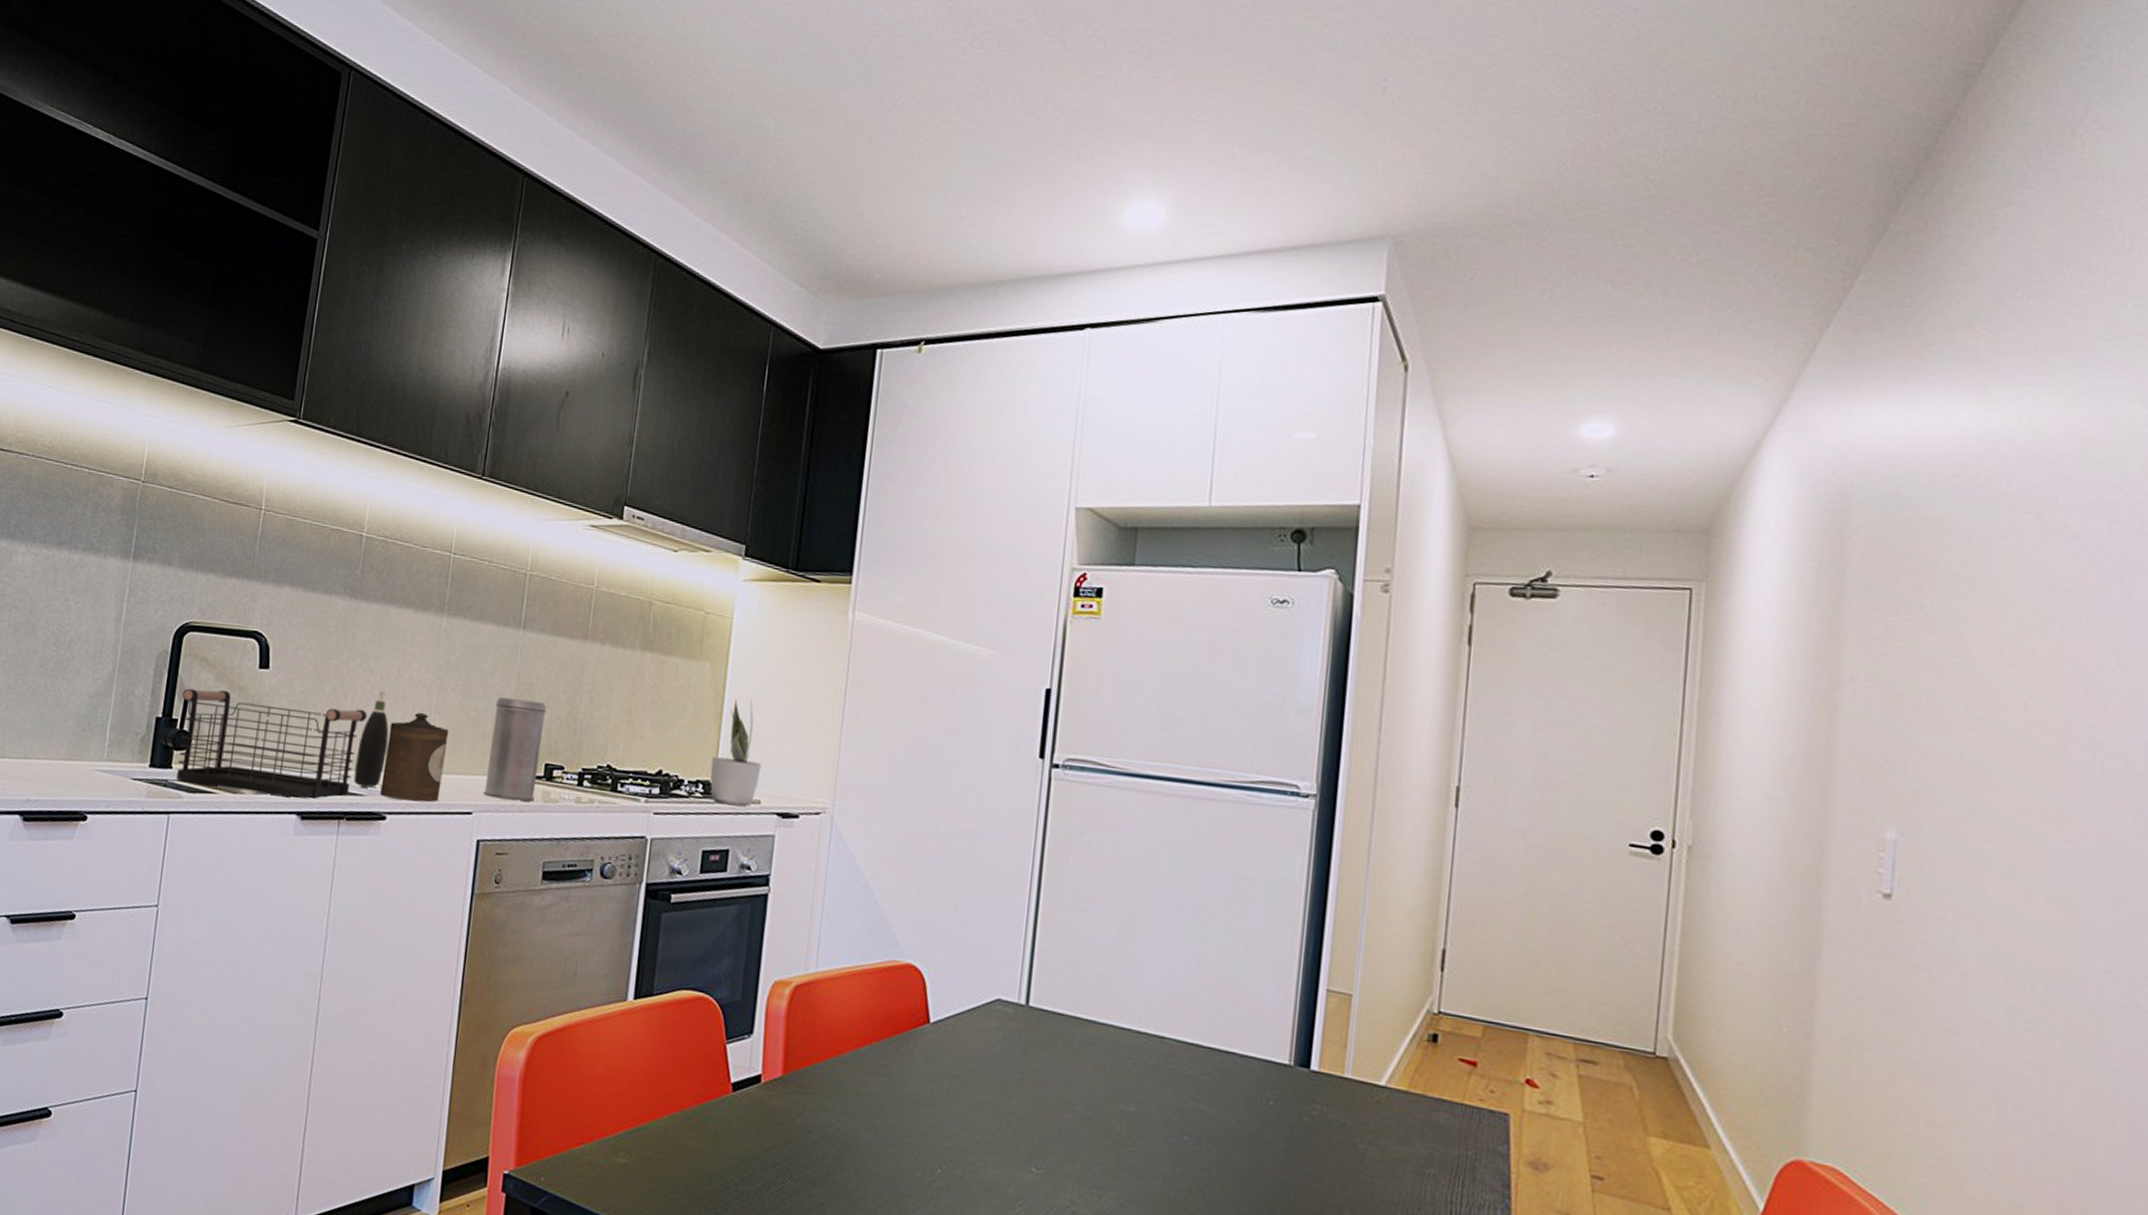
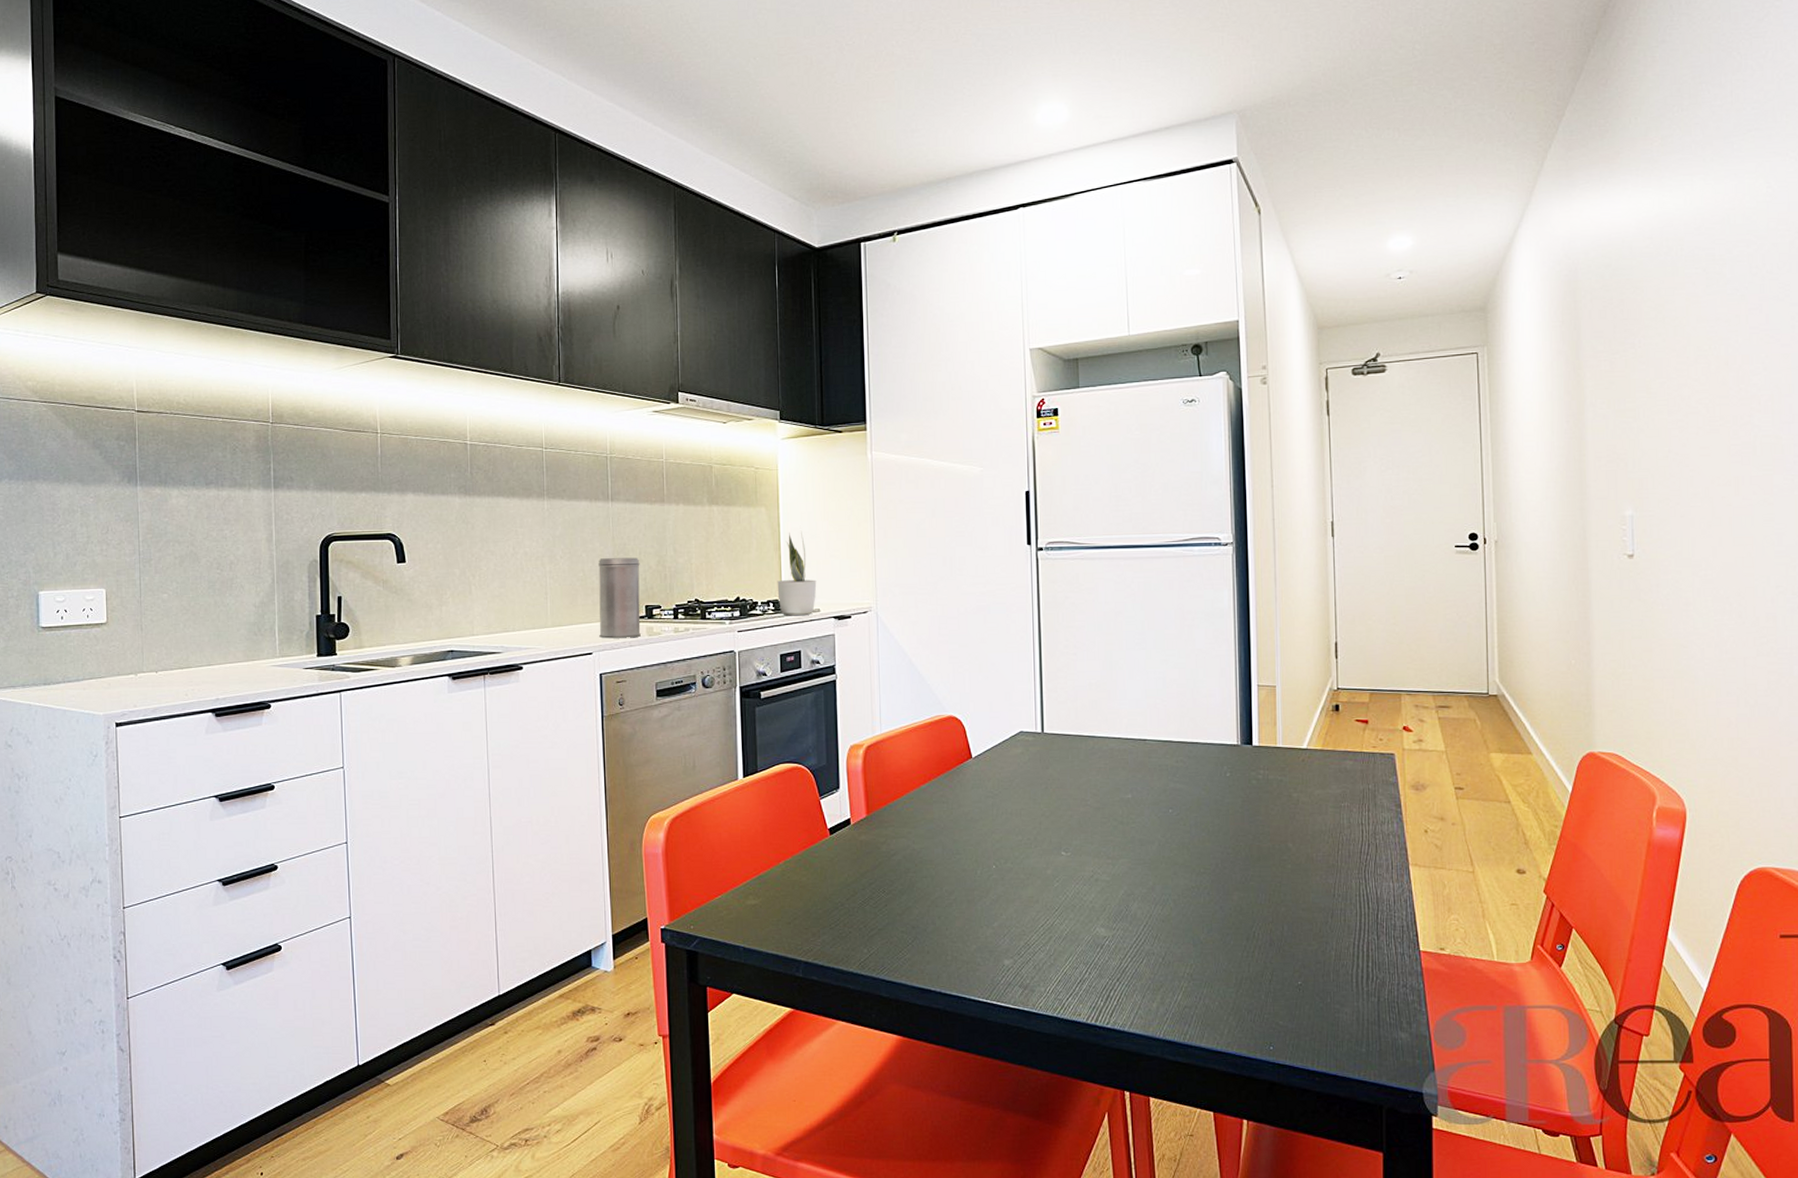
dish rack: present [176,688,368,799] -> none [335,584,494,664]
soap dispenser: present [353,690,389,788] -> none [490,567,515,646]
canister: present [380,712,449,803] -> none [514,579,564,652]

